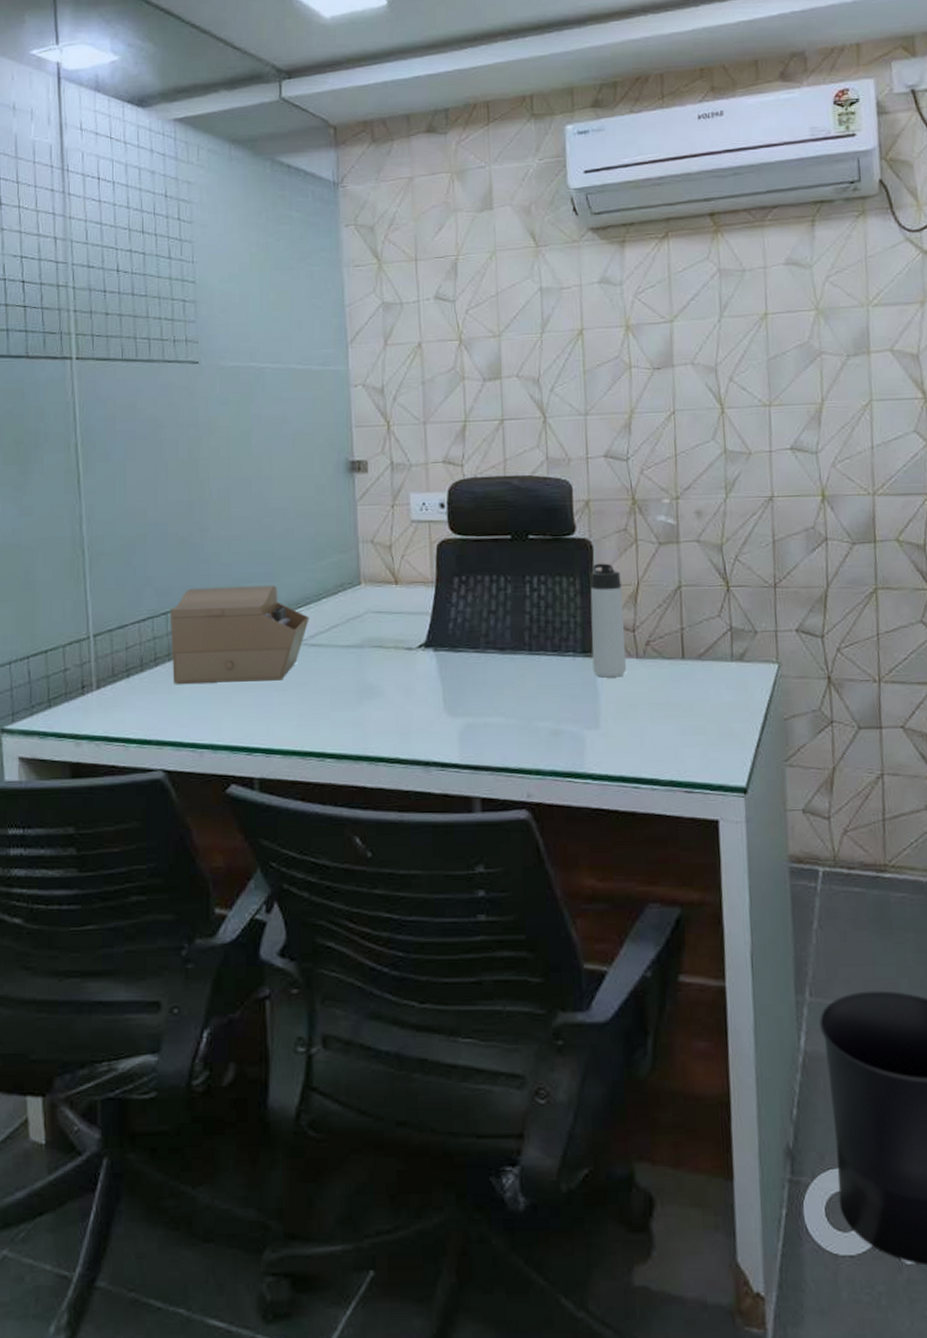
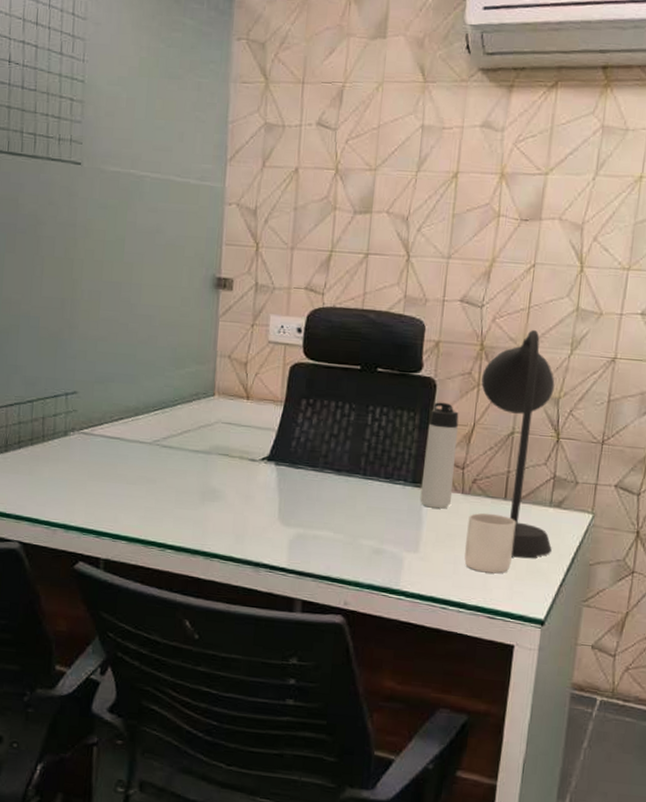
sewing box: present [169,585,309,684] -> none [34,380,164,475]
desk lamp: none [638,478,741,721] -> present [481,330,555,559]
mug: none [647,676,701,742] -> present [464,513,516,574]

